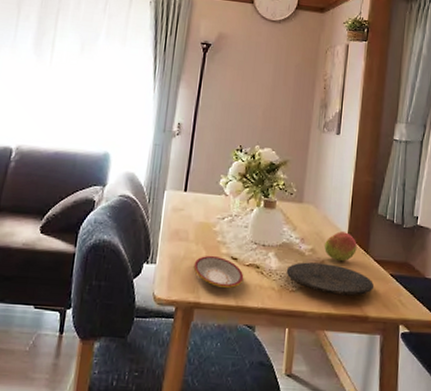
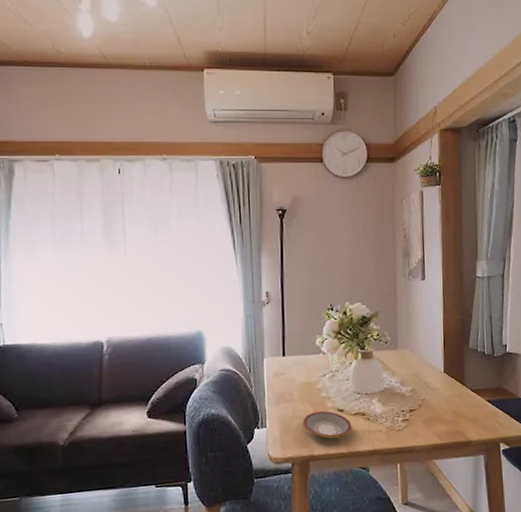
plate: present [286,262,375,296] -> none [391,400,474,427]
fruit: present [324,231,357,262] -> none [424,369,454,397]

